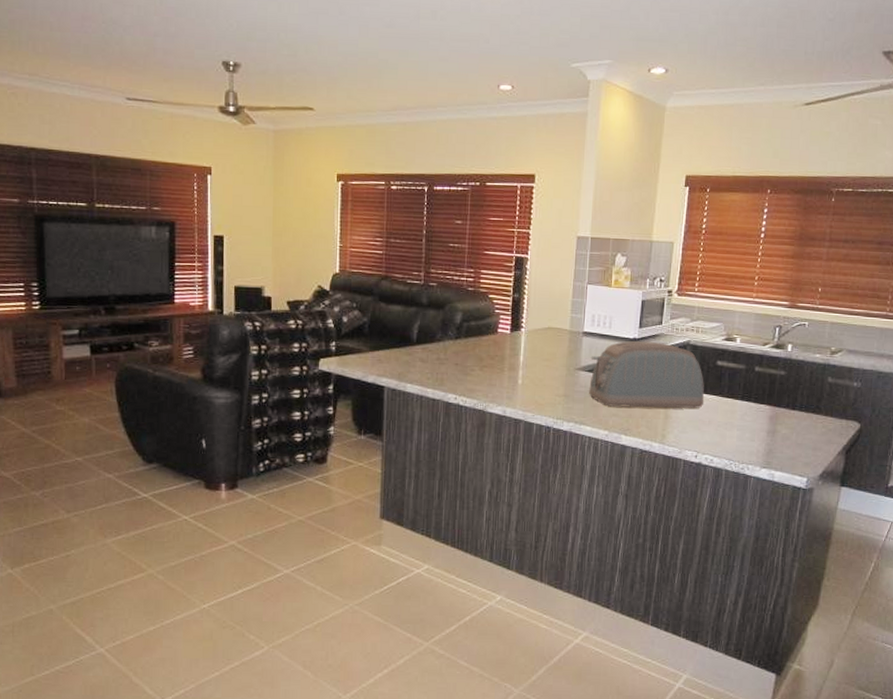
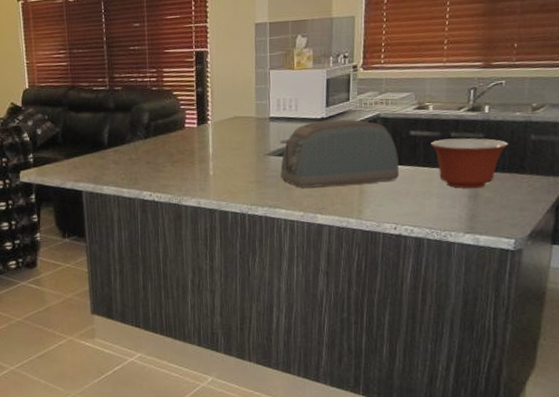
mixing bowl: none [736,372,807,424] -> present [431,138,508,189]

